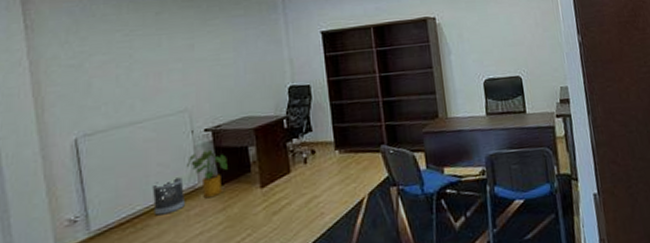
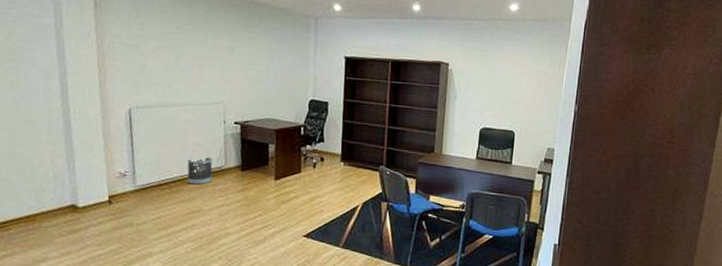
house plant: present [187,149,227,199] -> none [217,139,250,179]

